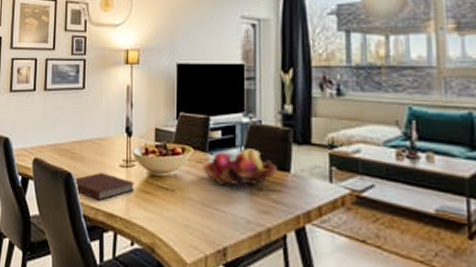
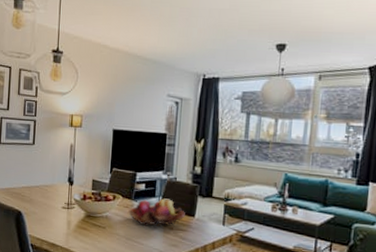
notebook: present [73,172,134,201] -> none [22,211,73,234]

